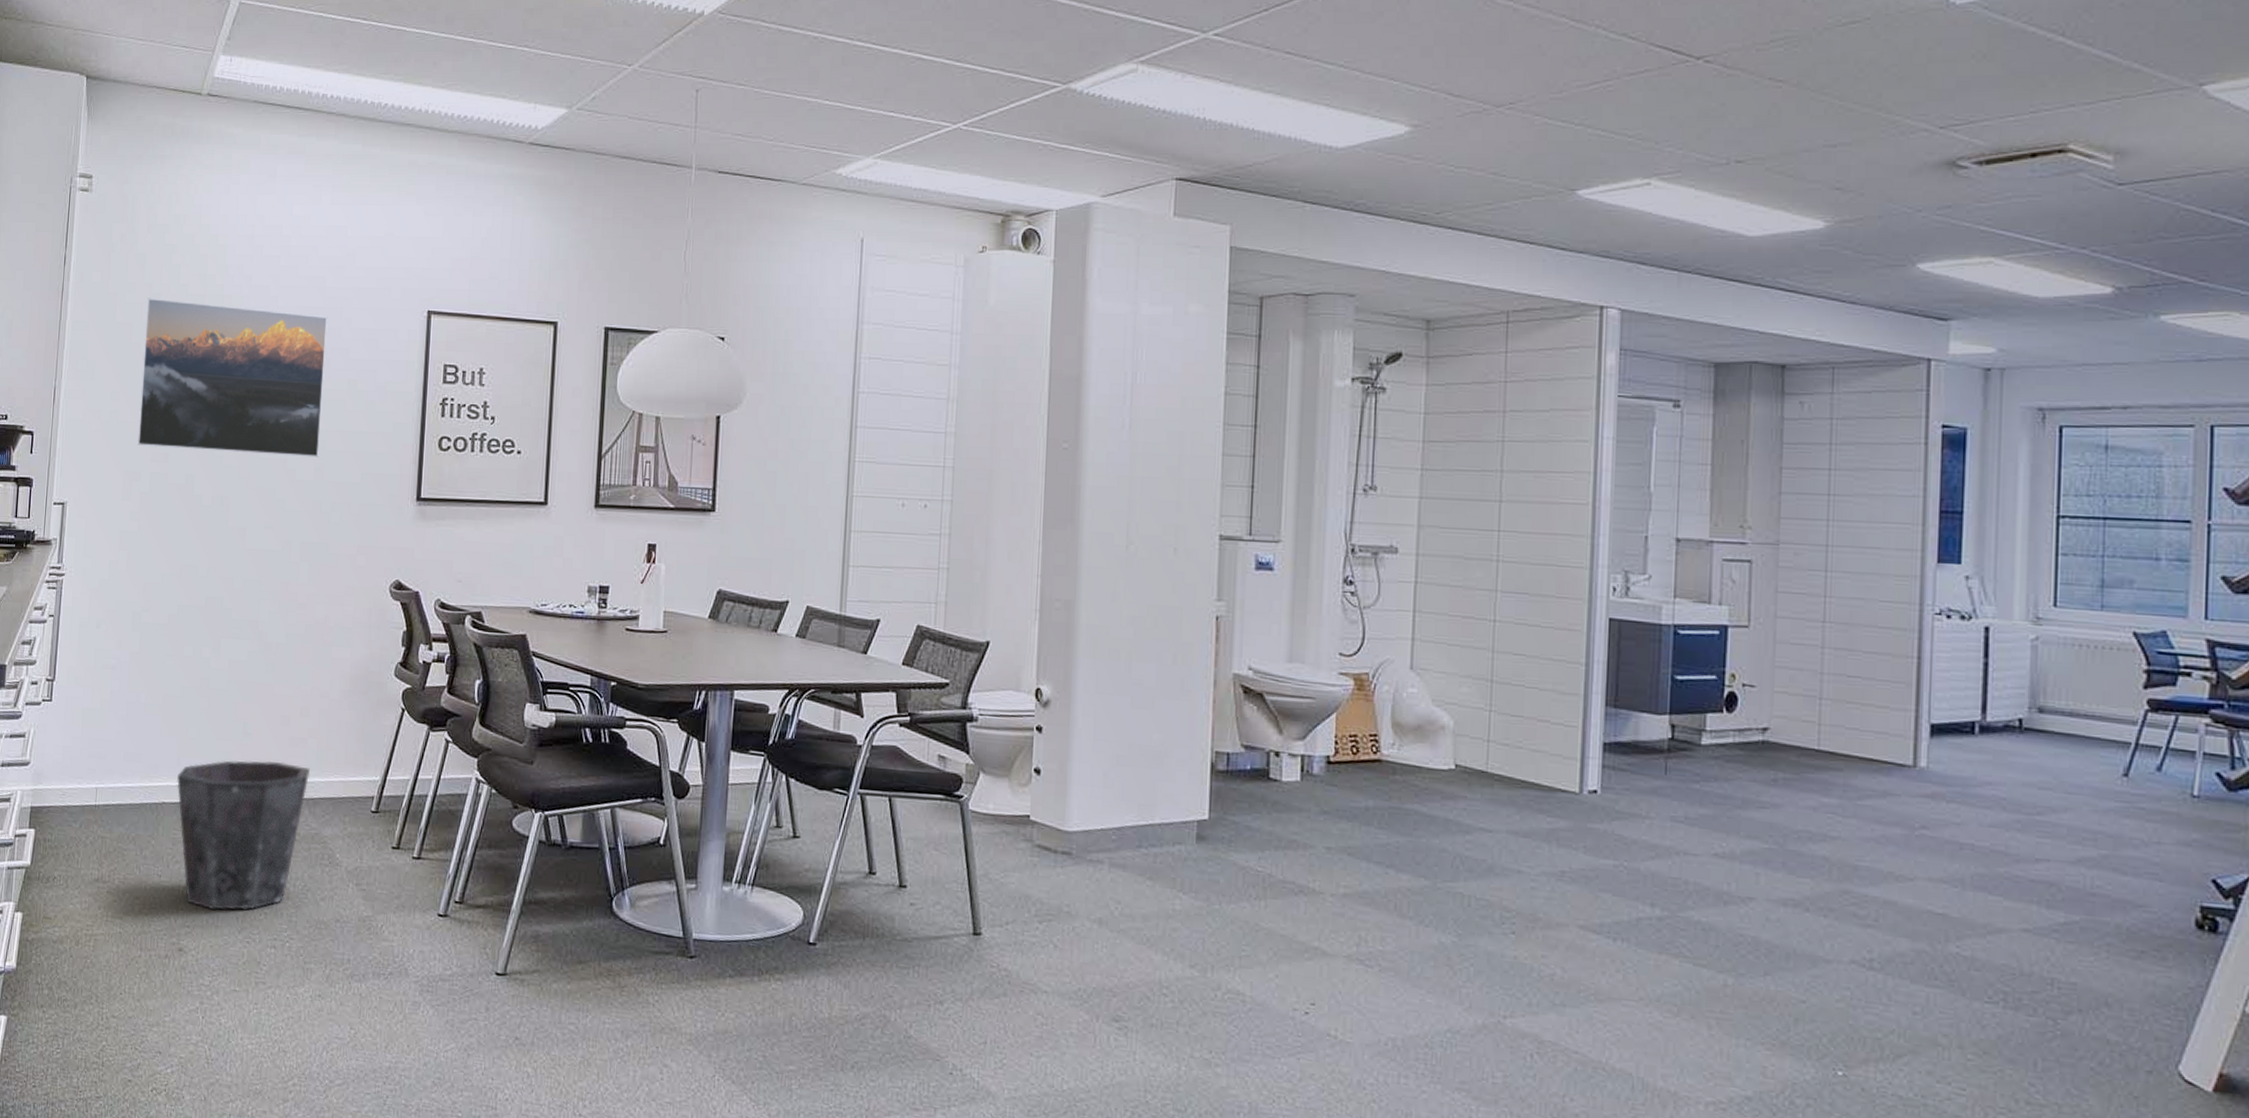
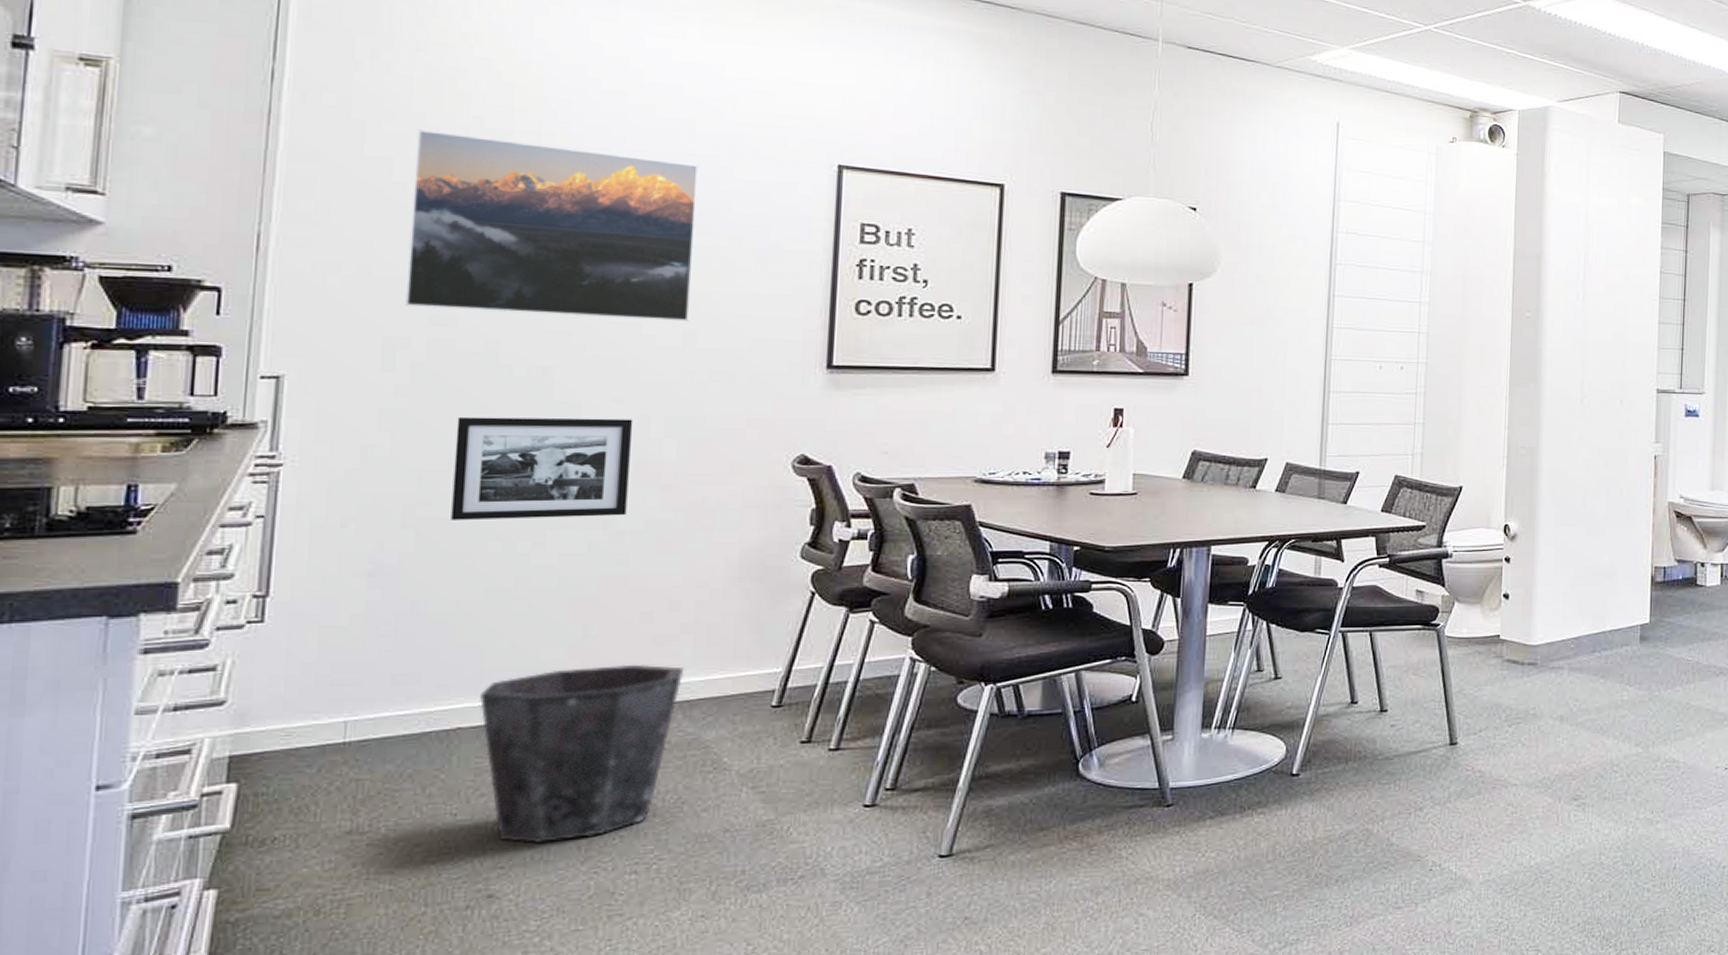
picture frame: none [162,538,280,629] -> present [451,416,634,521]

